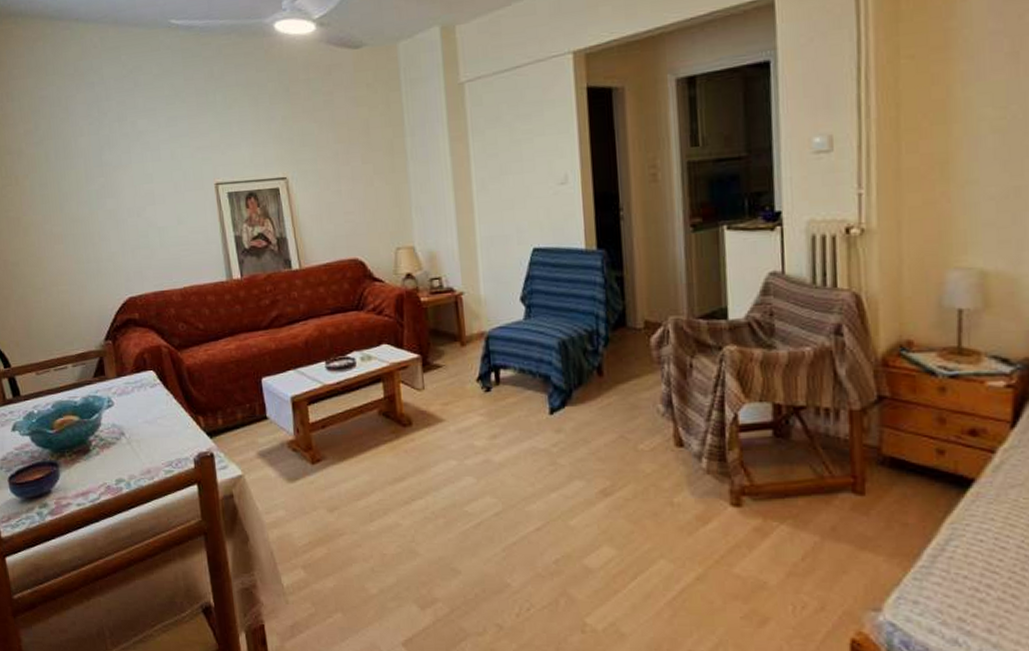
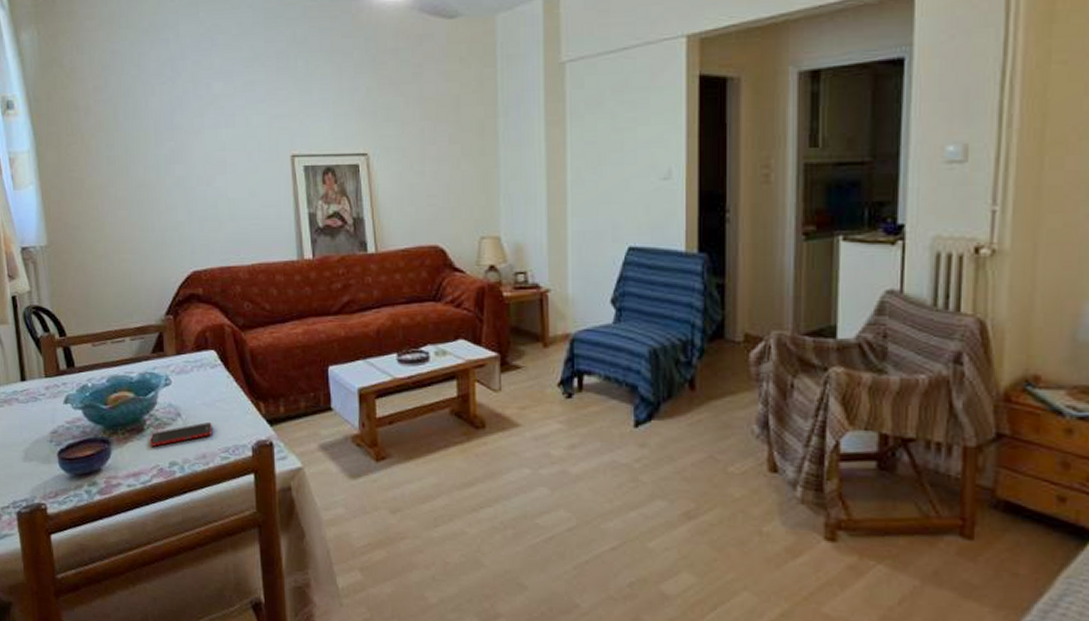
cell phone: none [96,439,155,466] -> present [150,422,212,447]

